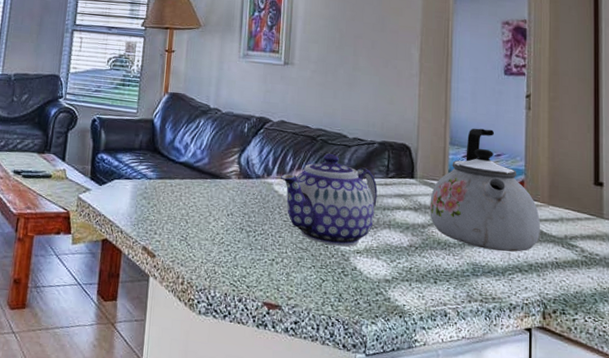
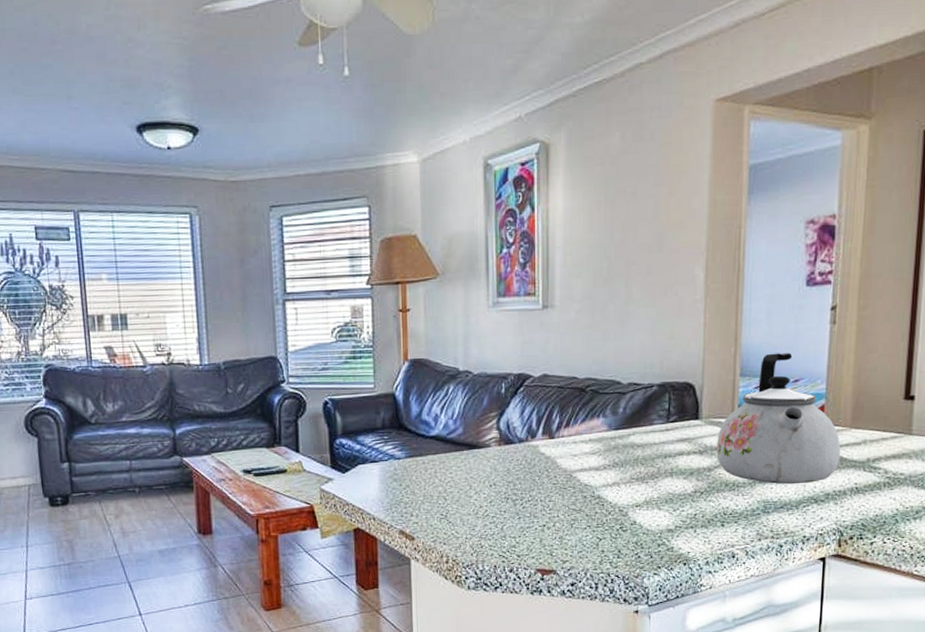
teapot: present [280,153,378,247] -> none [546,404,657,503]

